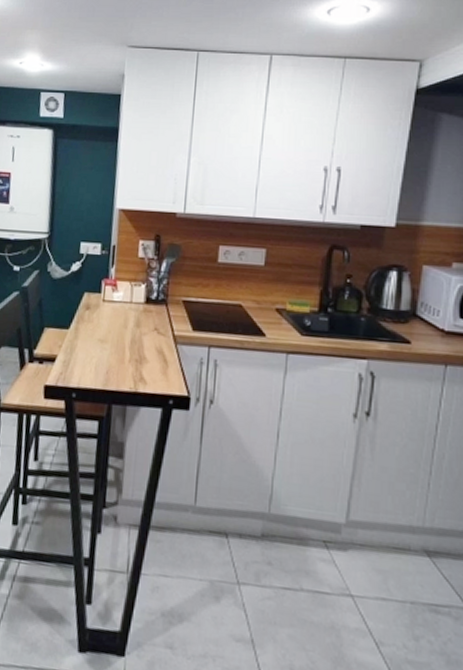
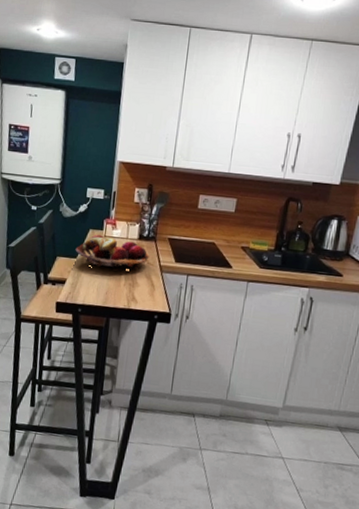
fruit basket: none [67,299,160,345] -> present [75,234,150,272]

